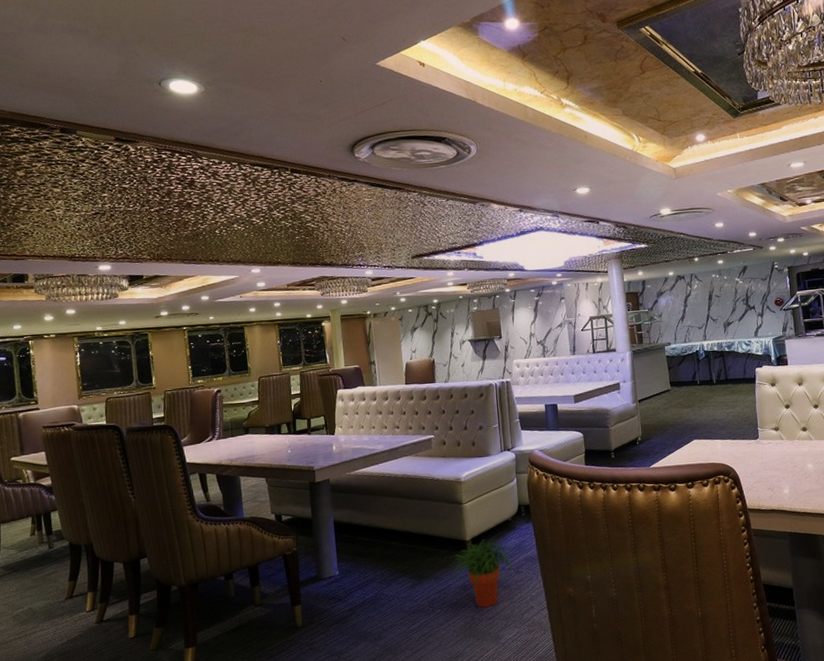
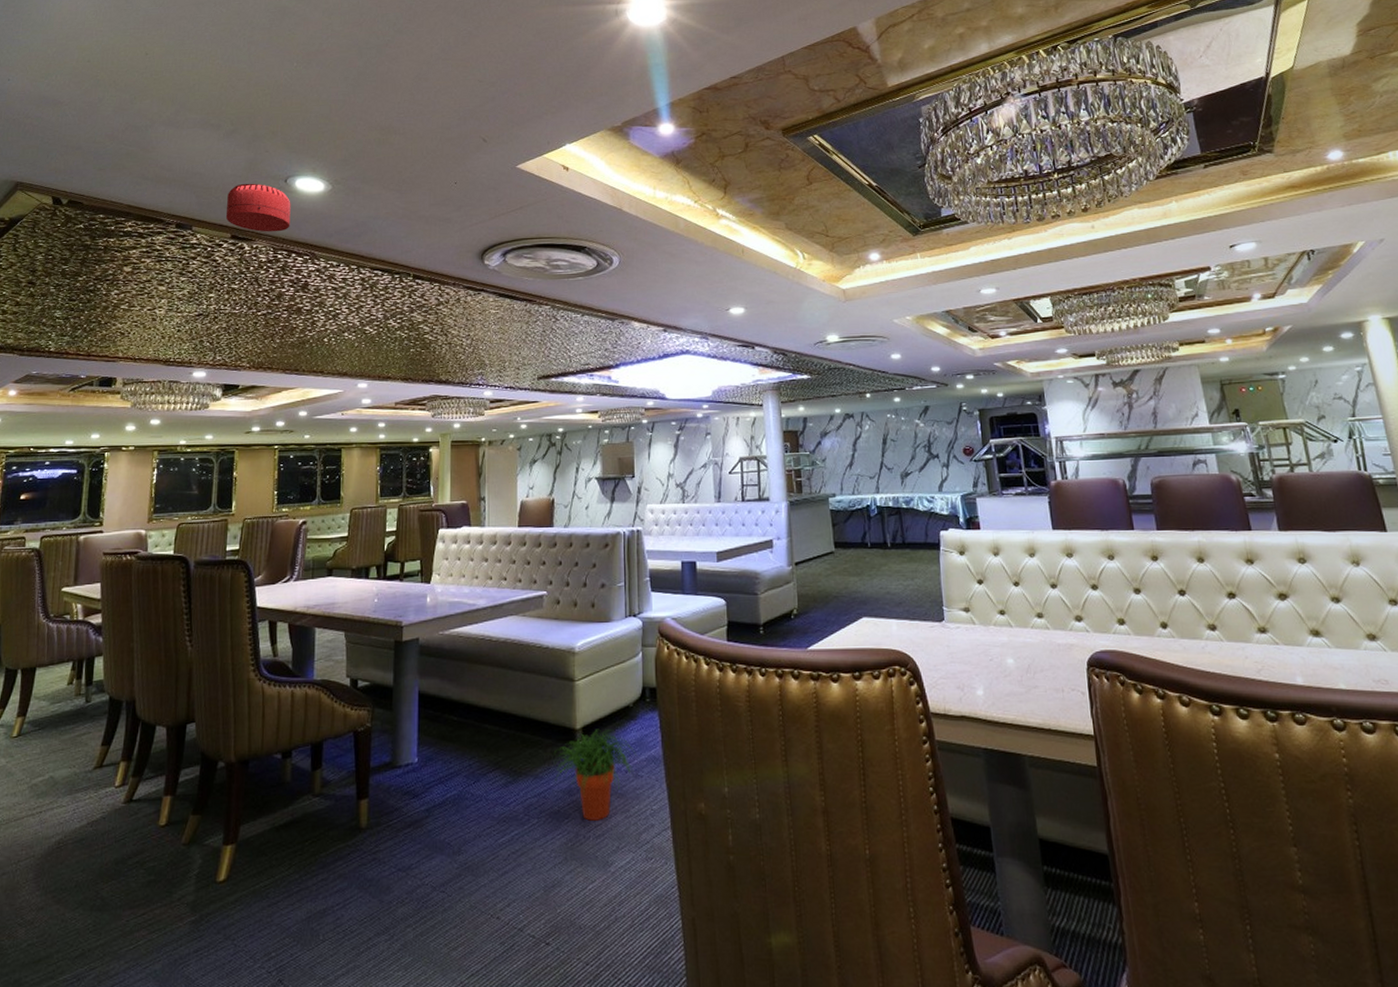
smoke detector: none [105,87,170,134] -> present [225,183,291,232]

